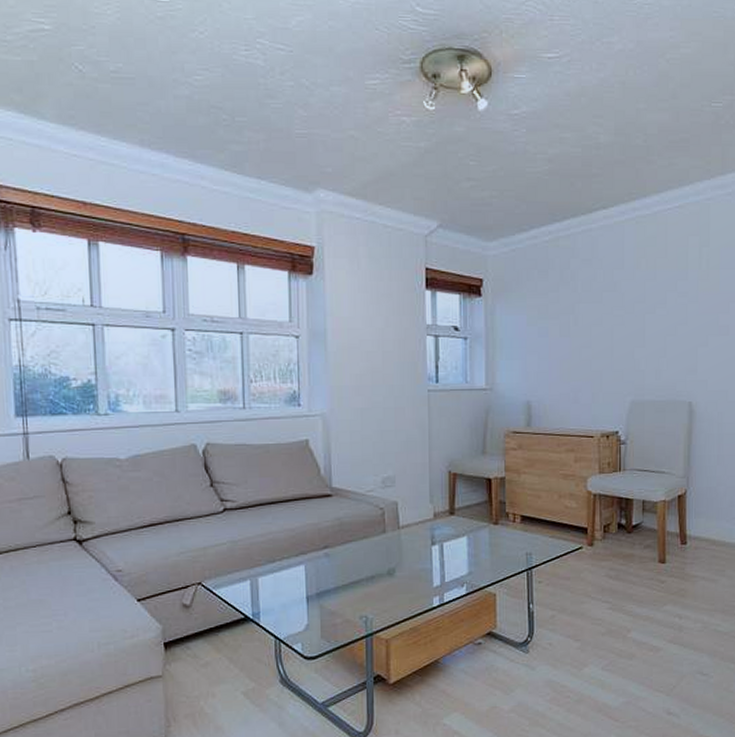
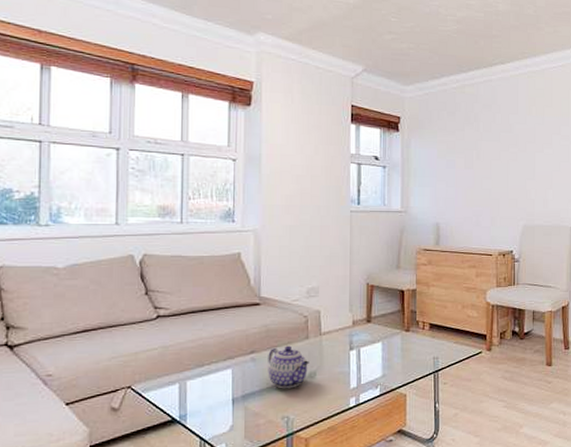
teapot: none [342,540,387,587] -> present [268,345,309,389]

